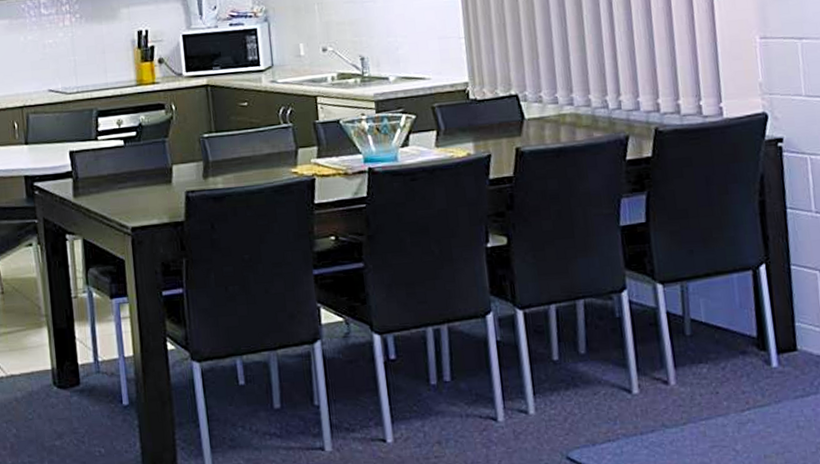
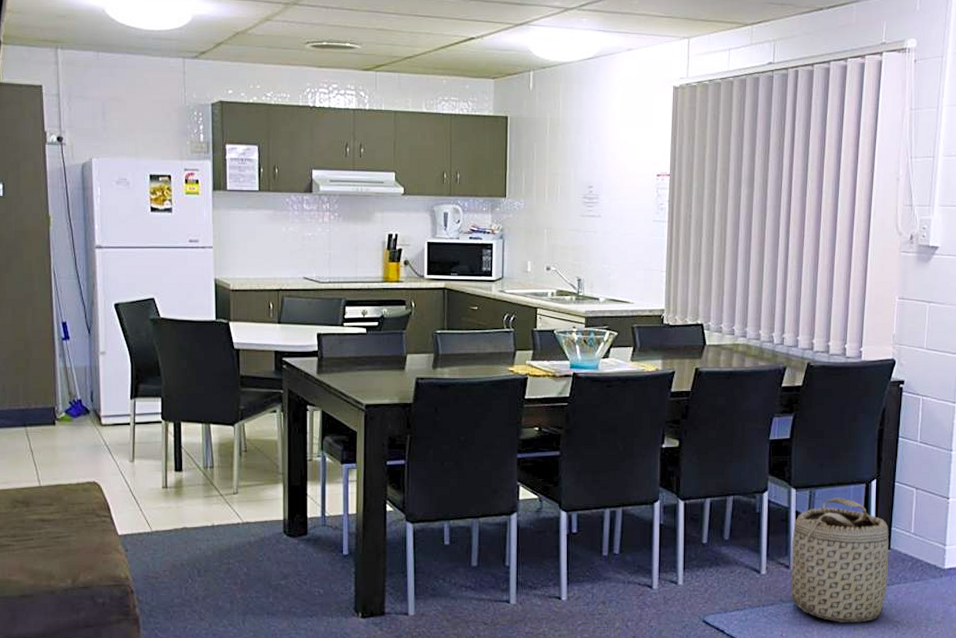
basket: none [666,290,801,449] -> present [791,497,890,623]

